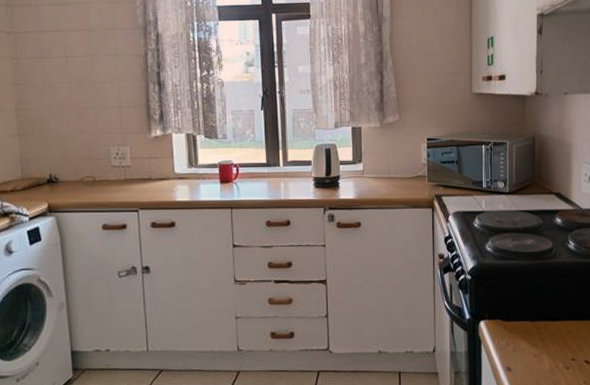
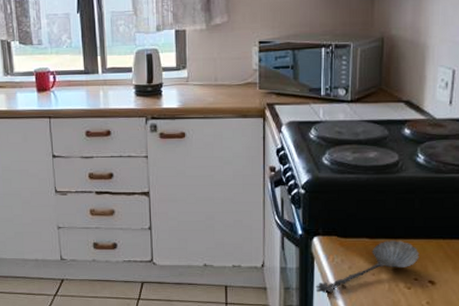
spoon: none [483,322,575,377] -> present [316,240,419,294]

